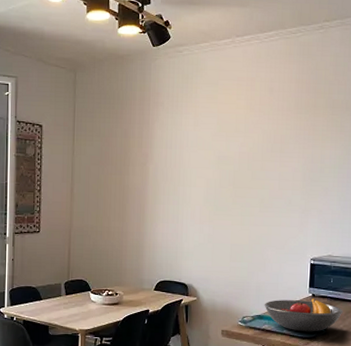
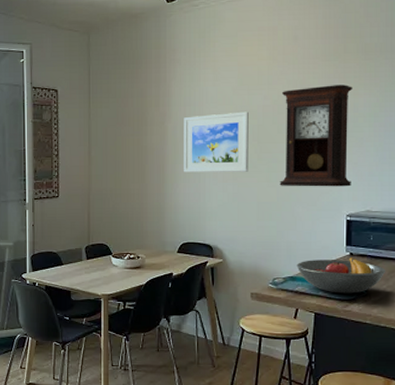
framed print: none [163,157,226,215] -> present [184,111,249,172]
pendulum clock: none [251,136,320,233] -> present [279,85,352,187]

